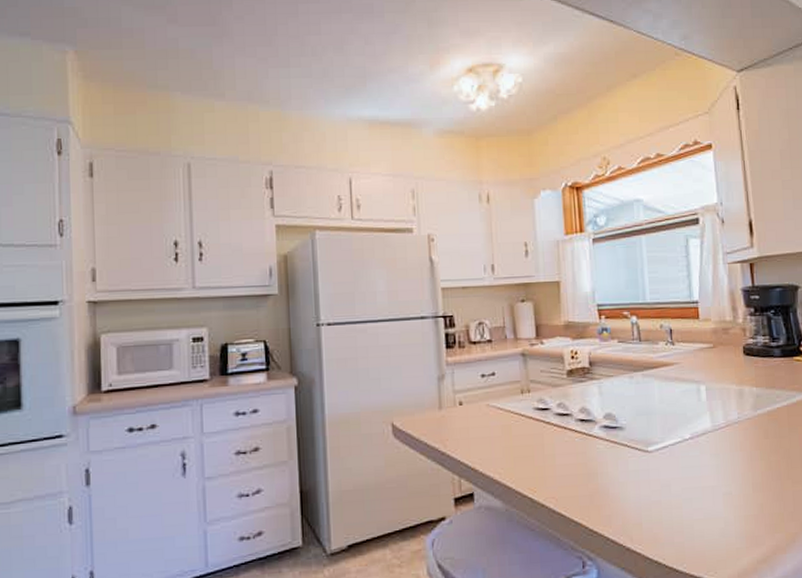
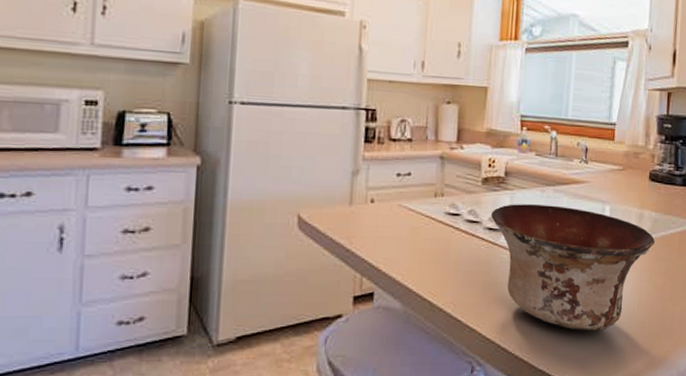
bowl: none [581,390,761,518] -> present [491,204,655,331]

